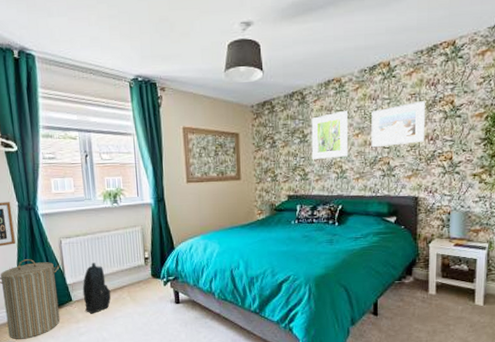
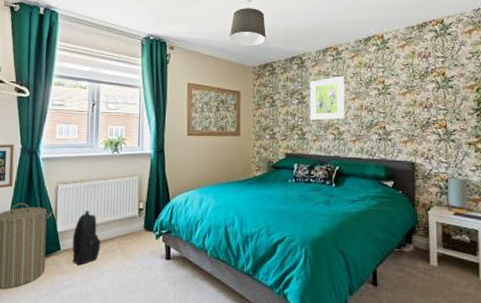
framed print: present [371,101,426,148] -> none [367,71,419,112]

